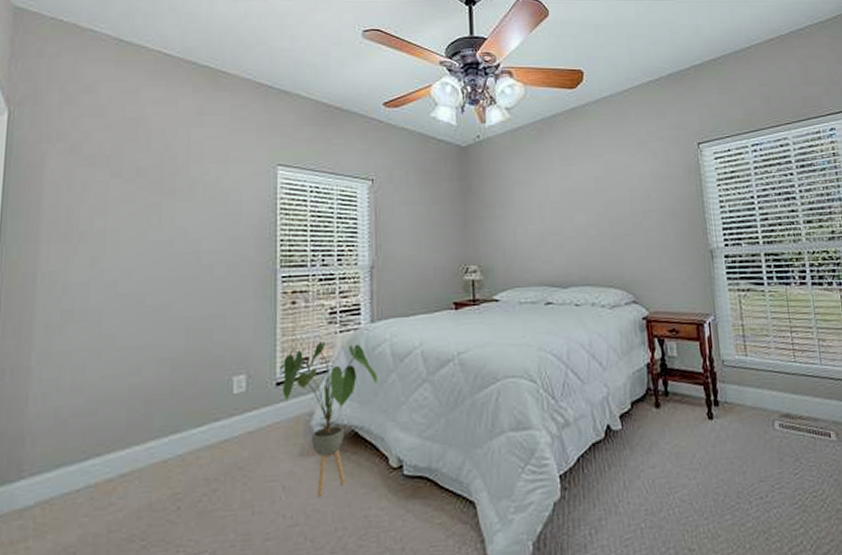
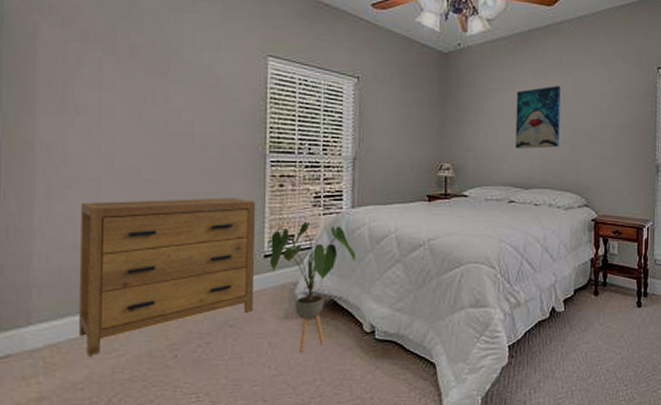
dresser: none [72,320,267,513] -> present [78,198,256,356]
wall art: none [544,171,597,243] -> present [515,86,561,149]

